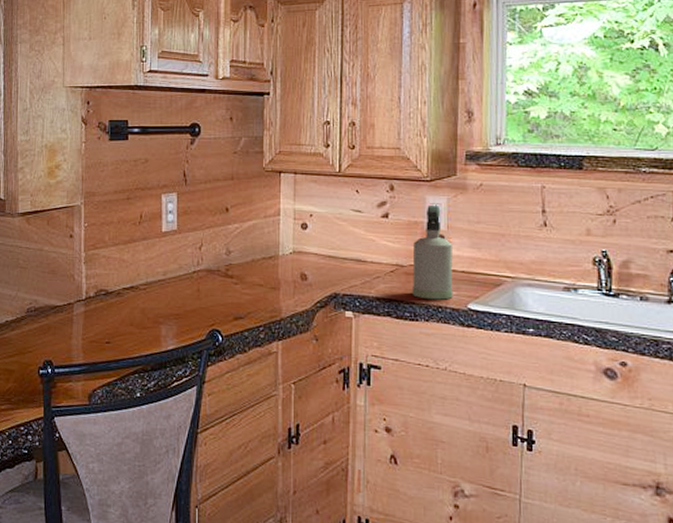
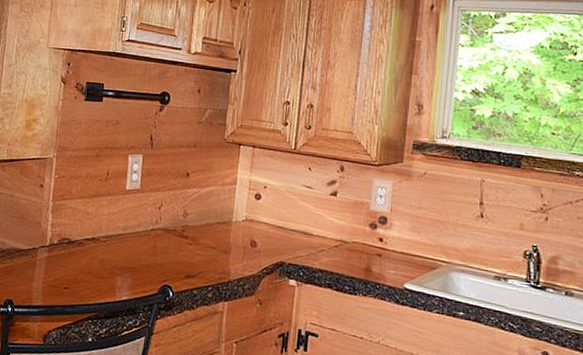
spray bottle: present [411,204,453,300] -> none [352,187,394,278]

